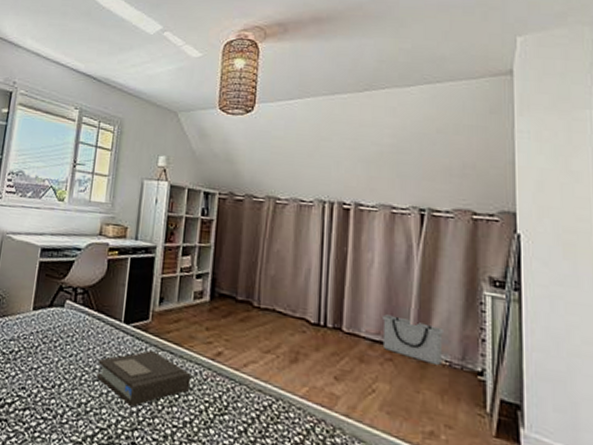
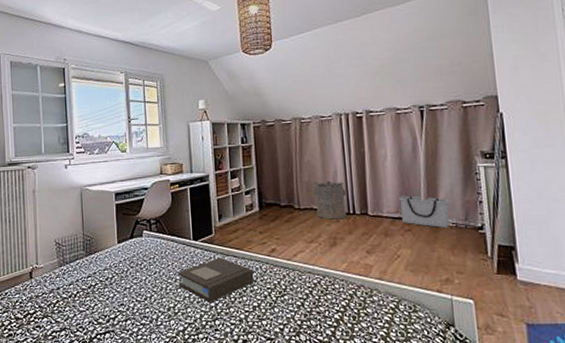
laundry hamper: none [279,278,321,331] -> present [313,181,348,220]

